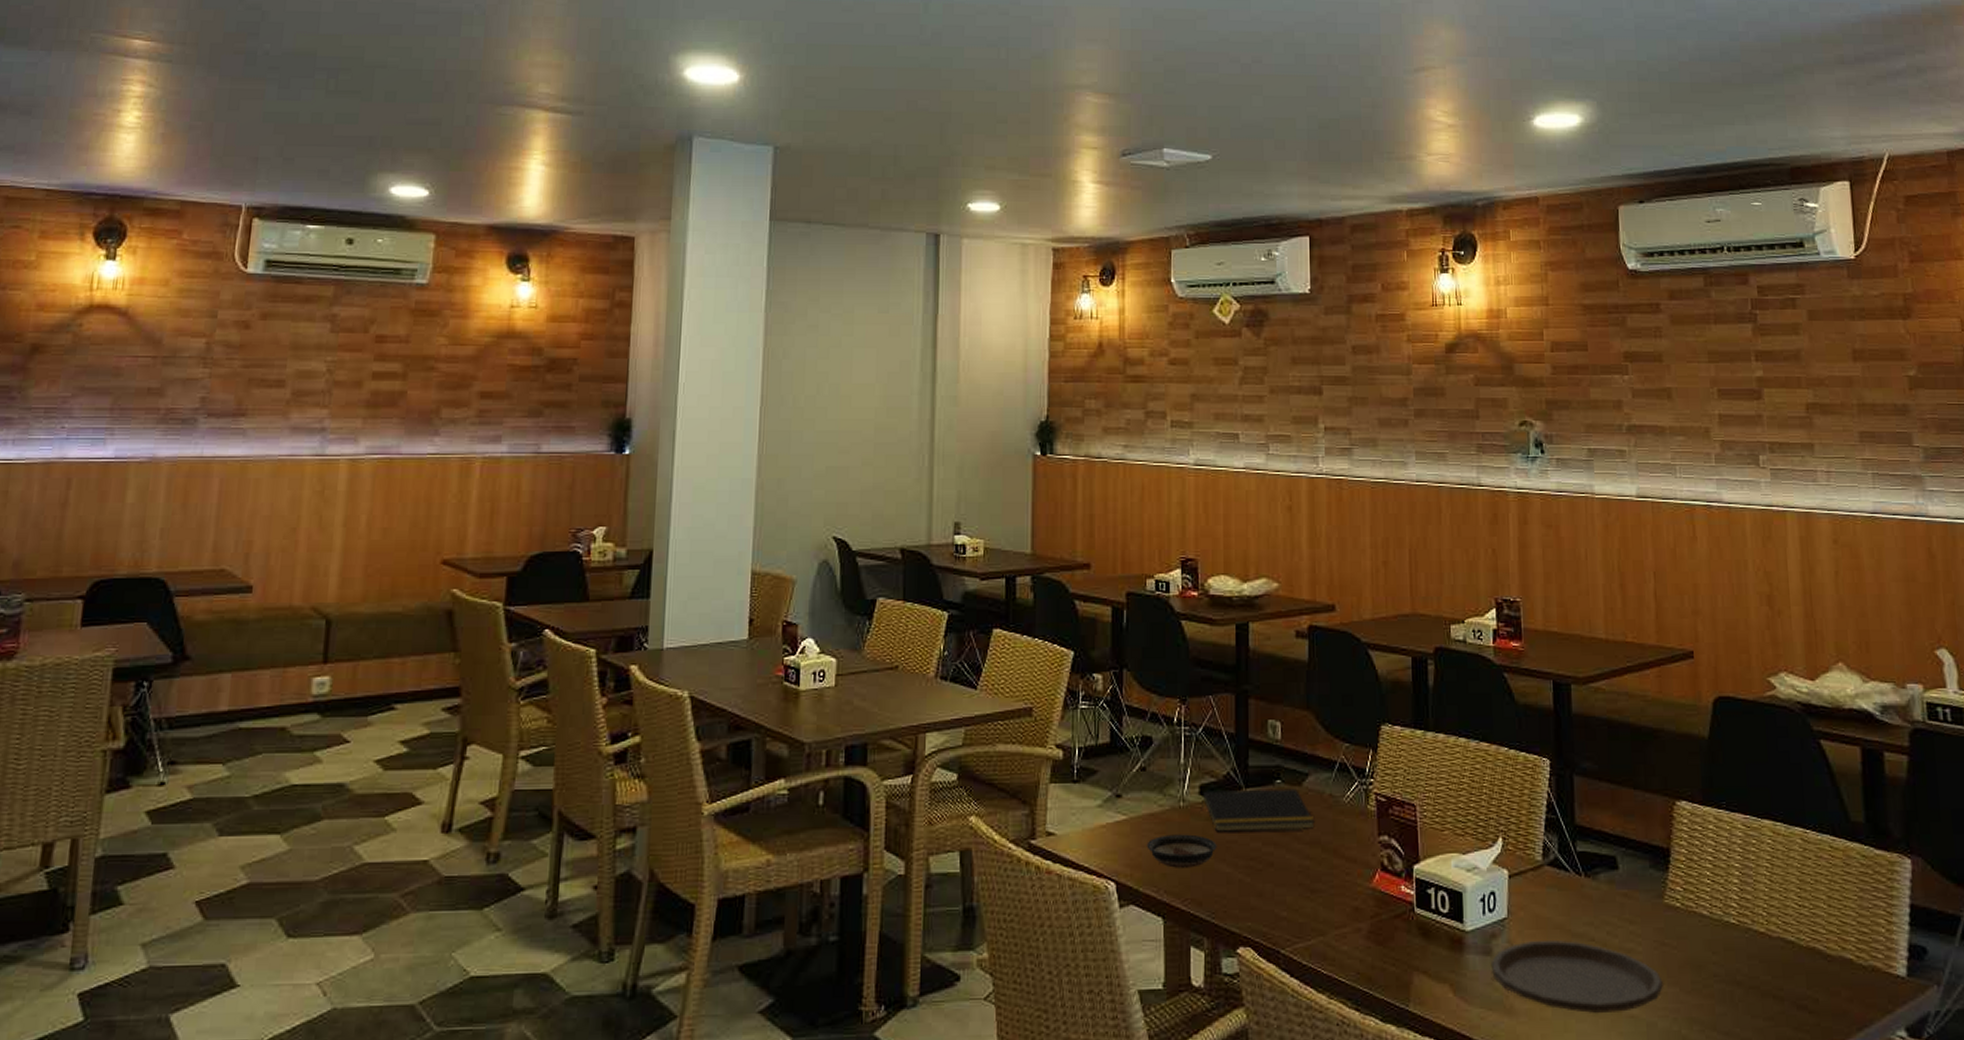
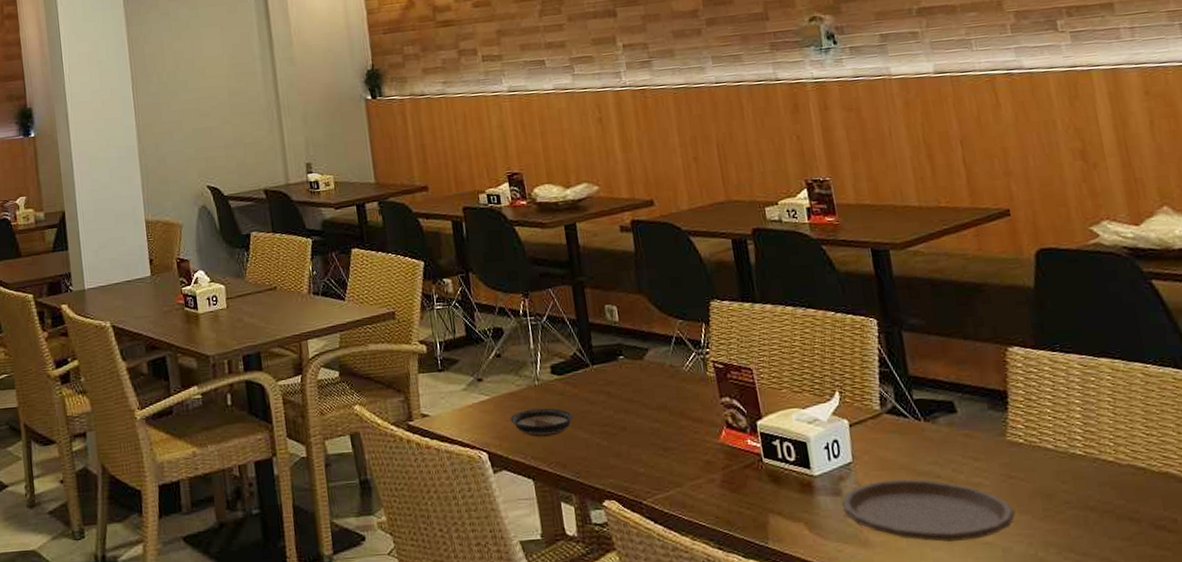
notepad: present [1200,788,1315,832] -> none [553,362,660,405]

